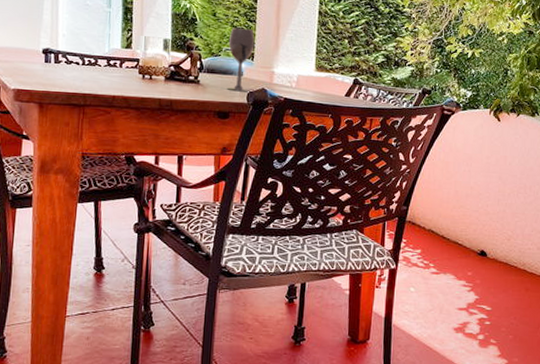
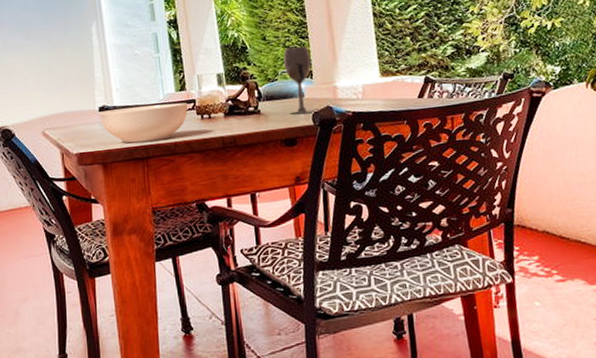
bowl: none [41,53,132,91] -> present [98,102,188,144]

